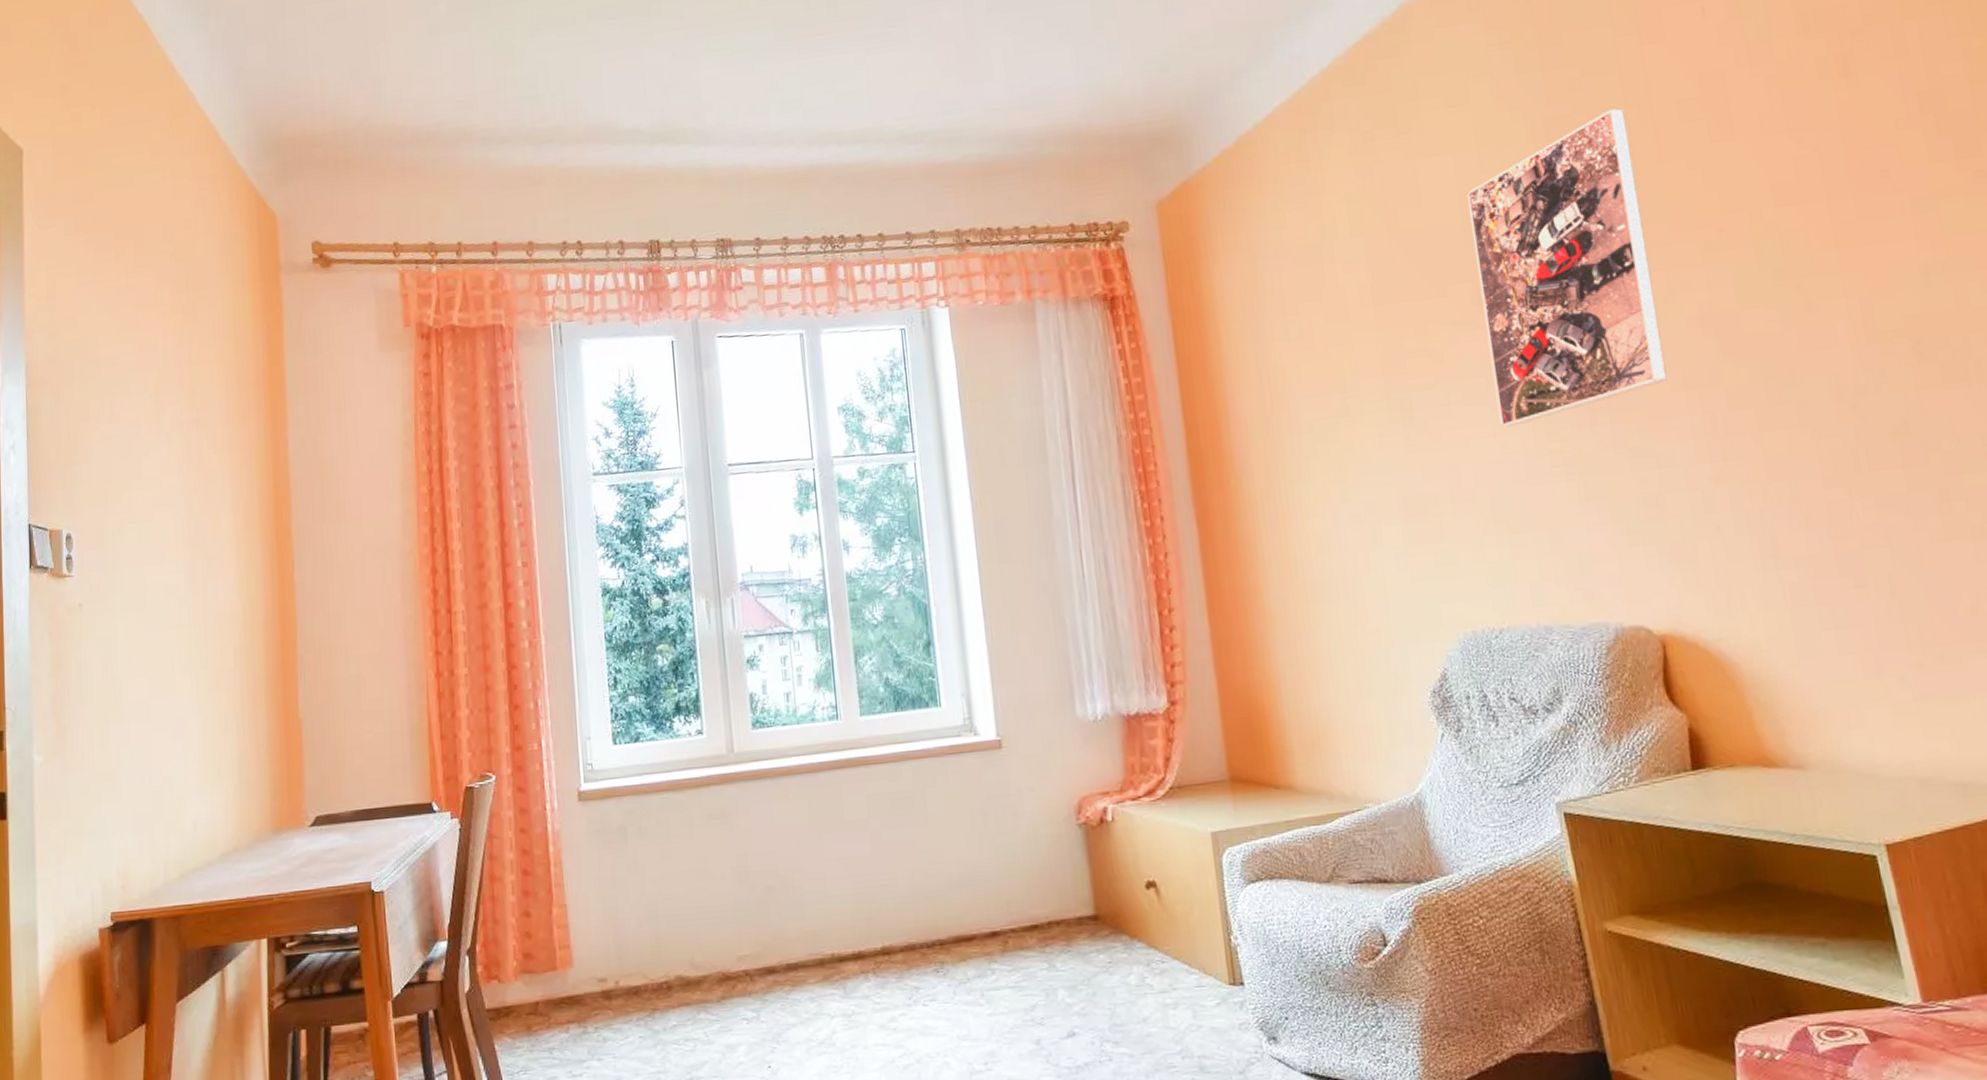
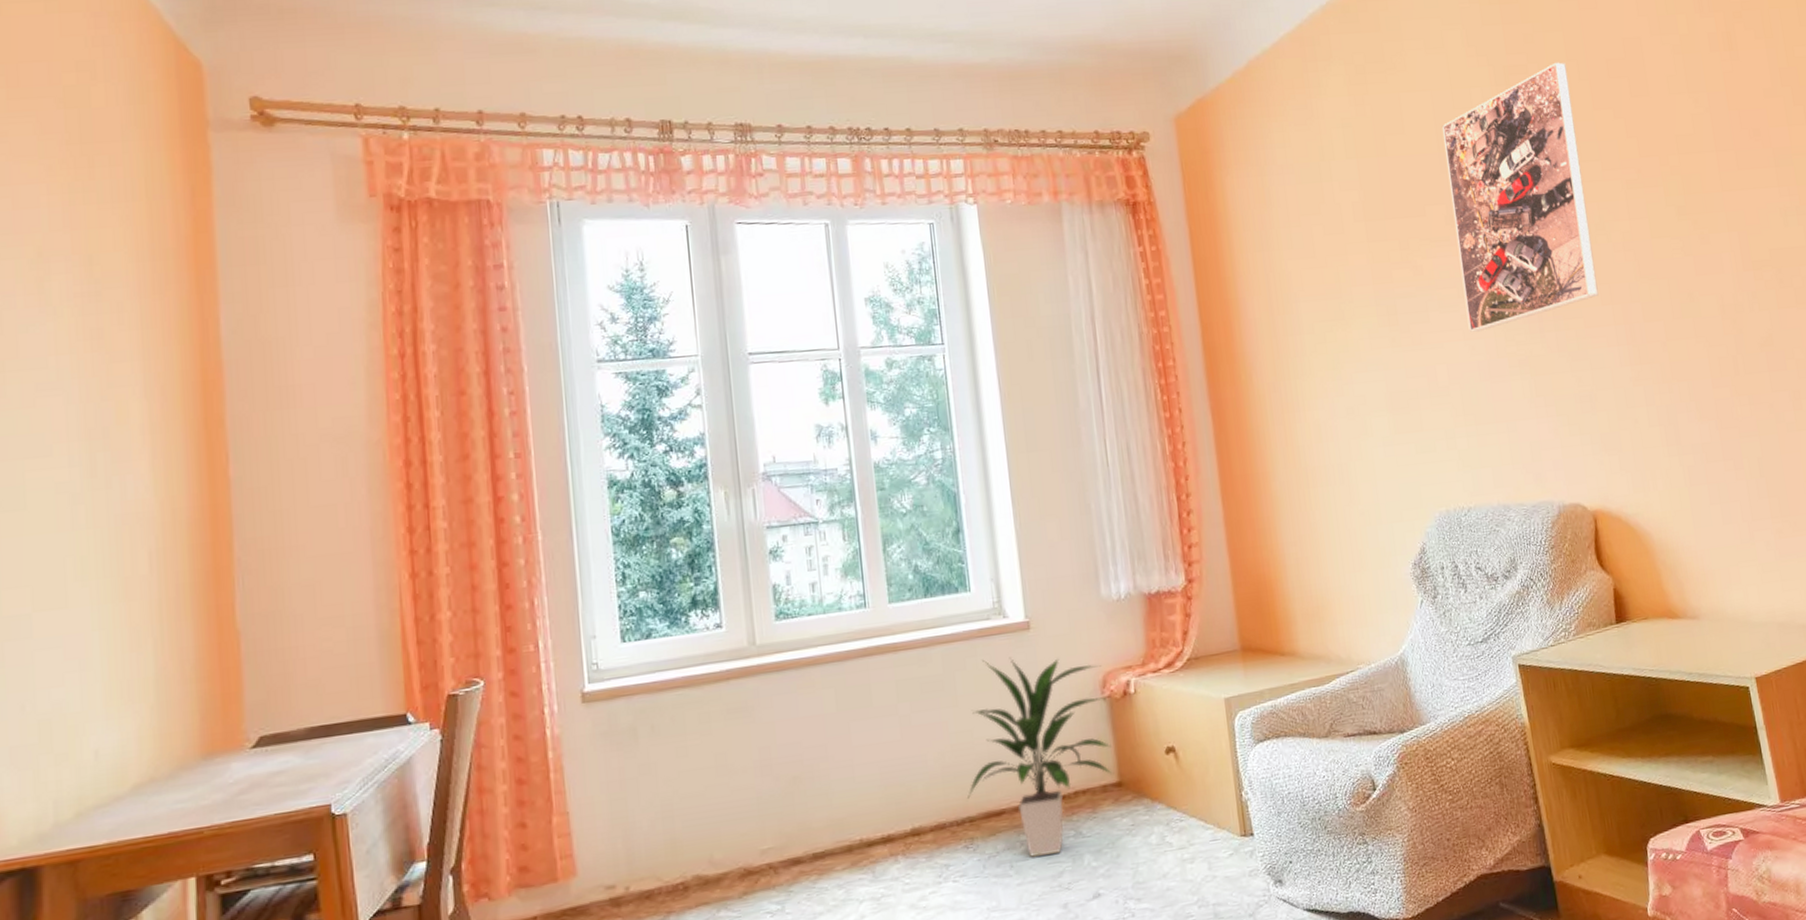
indoor plant: none [938,776,1087,988] -> present [967,657,1112,858]

